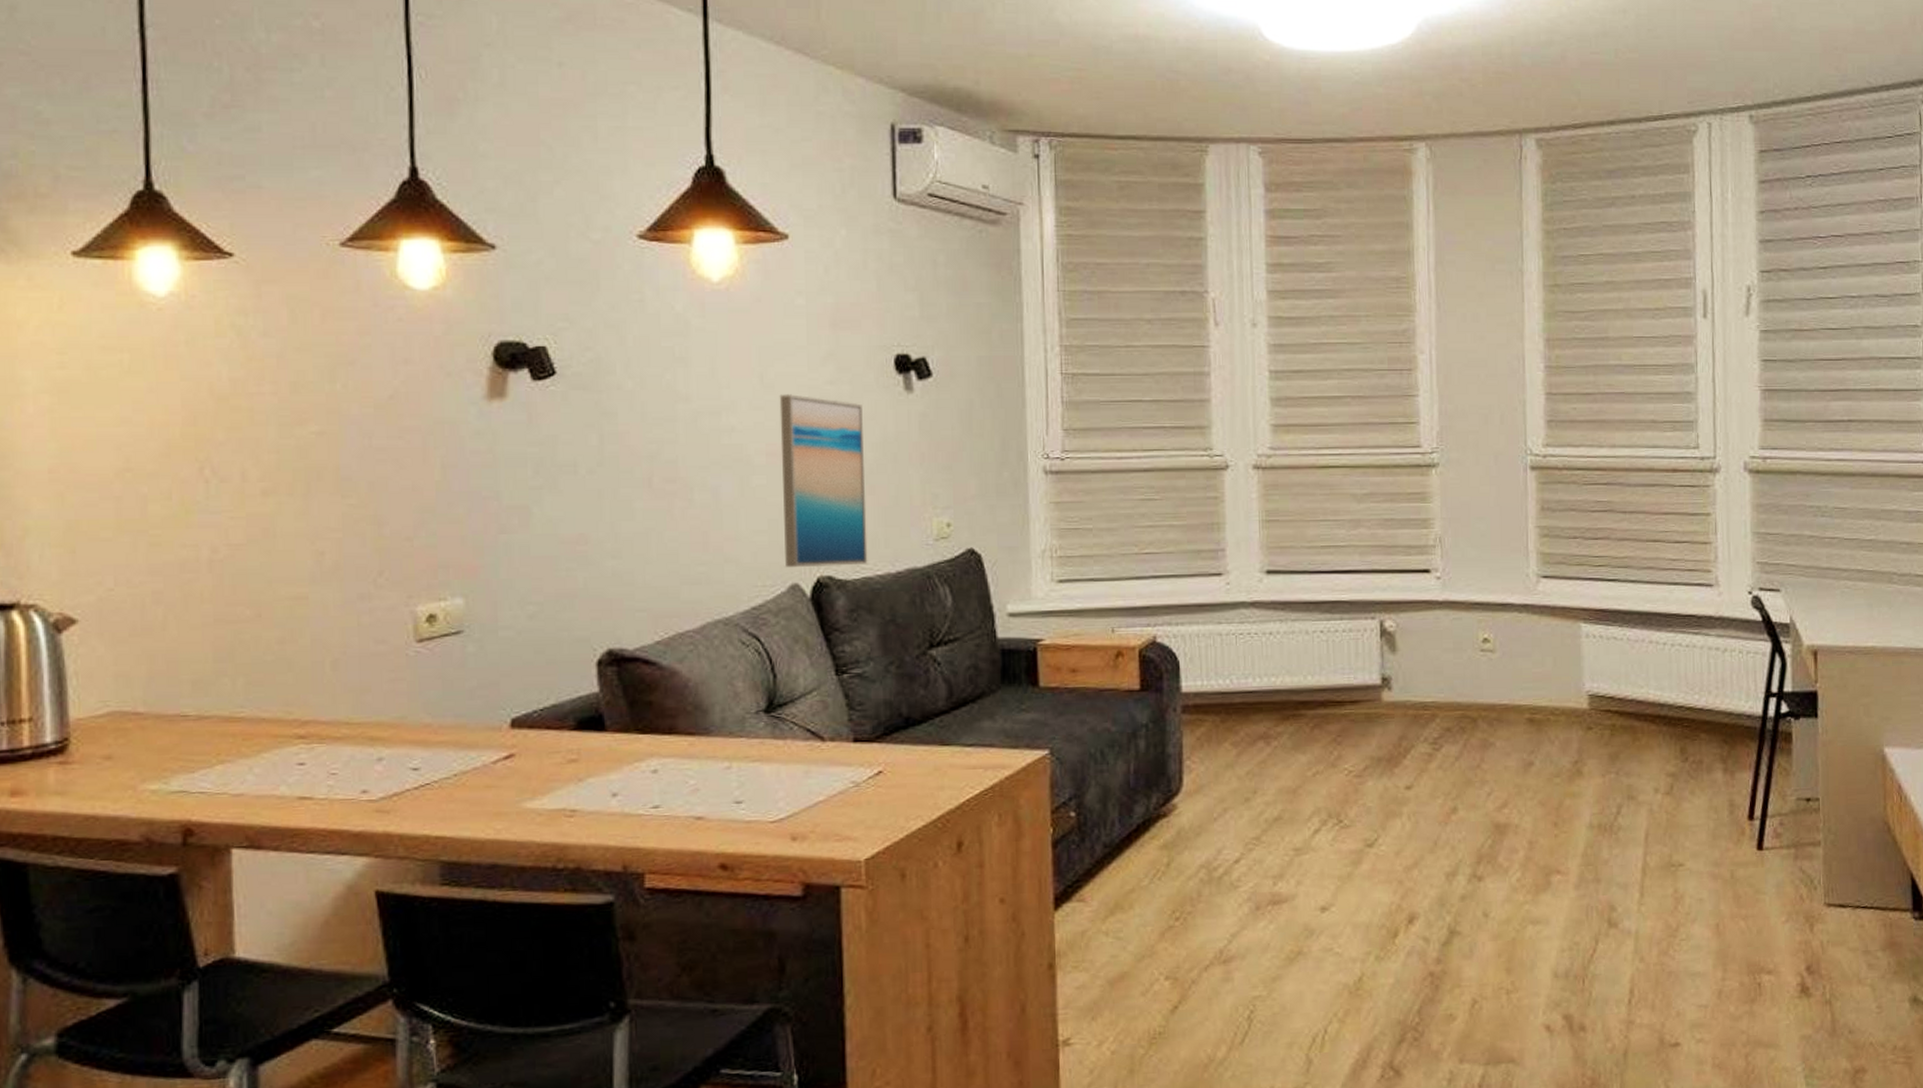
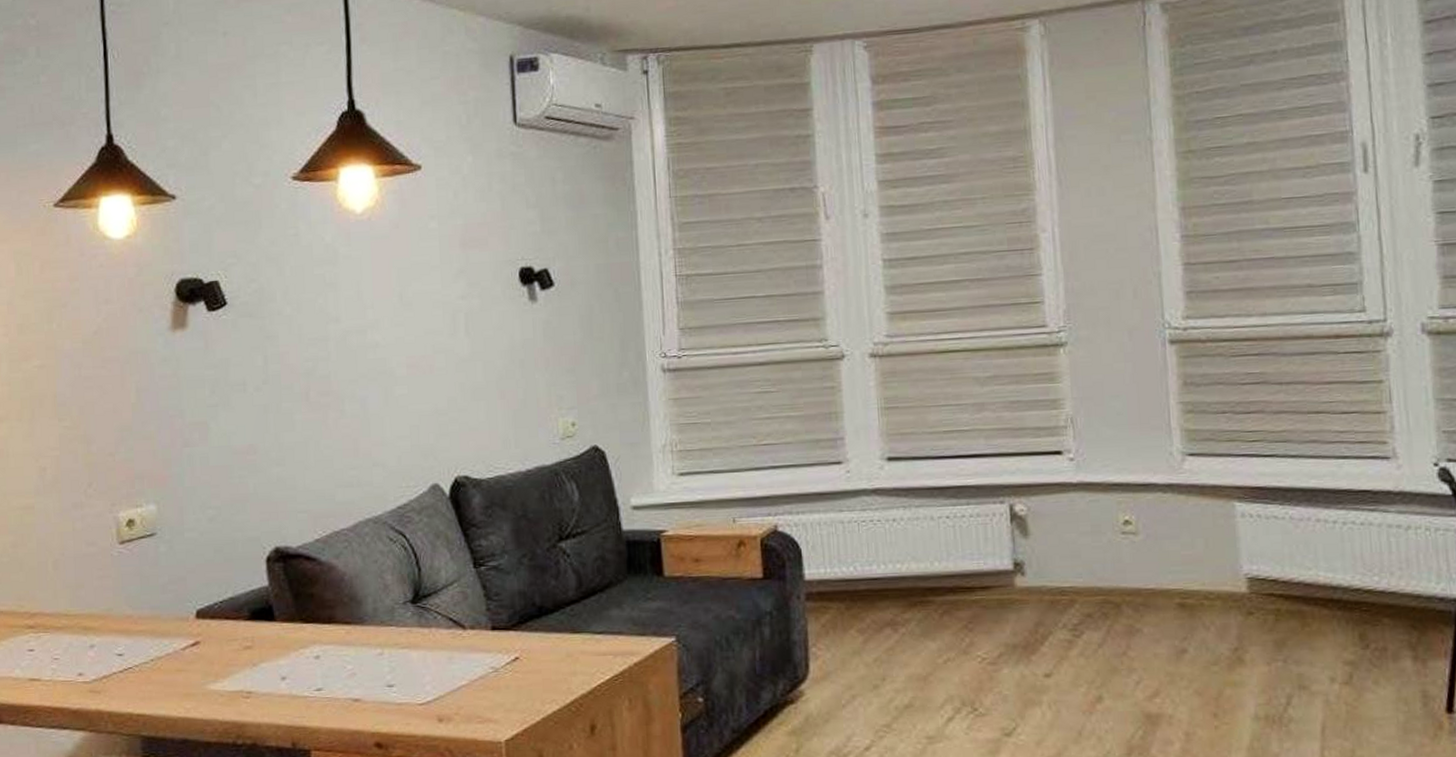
wall art: present [779,394,868,568] -> none [417,310,500,469]

